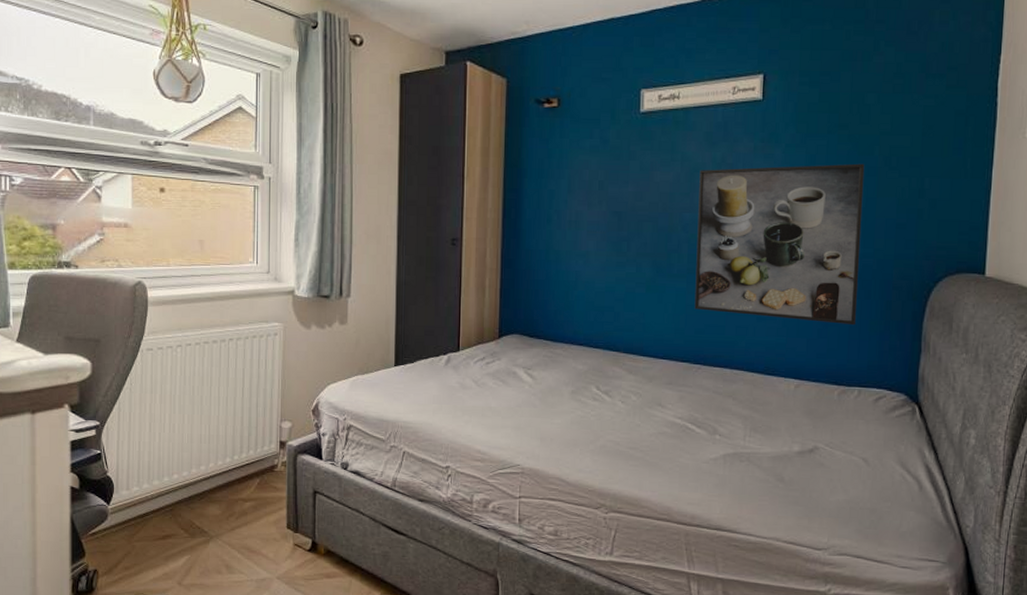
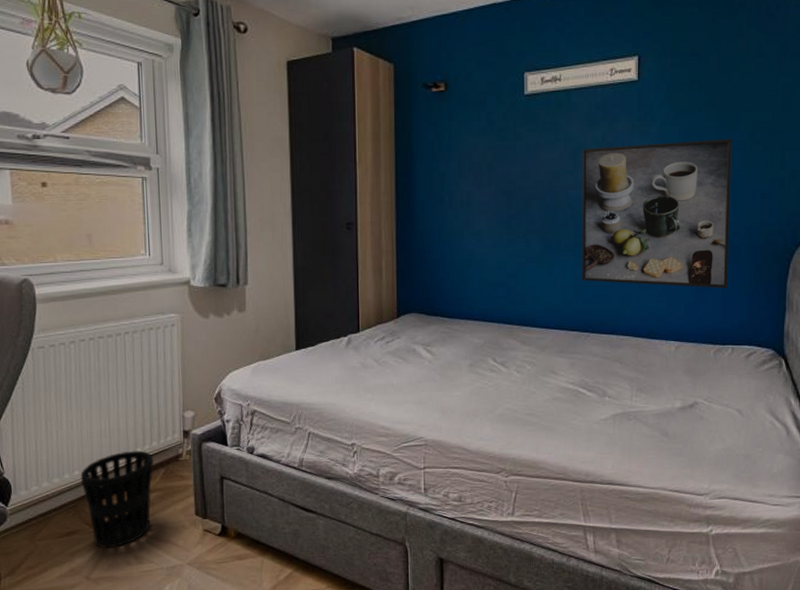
wastebasket: none [179,458,249,555] -> present [80,450,153,548]

